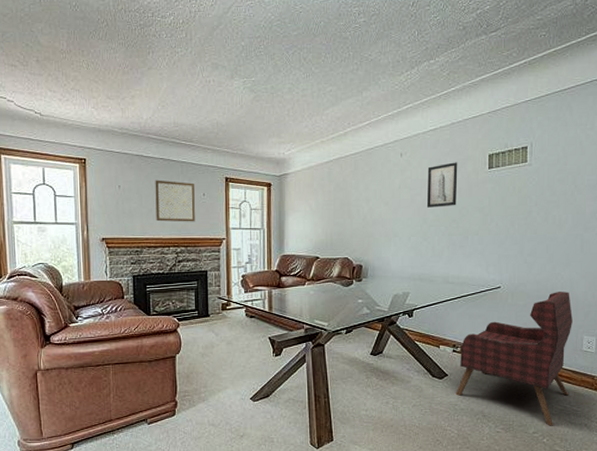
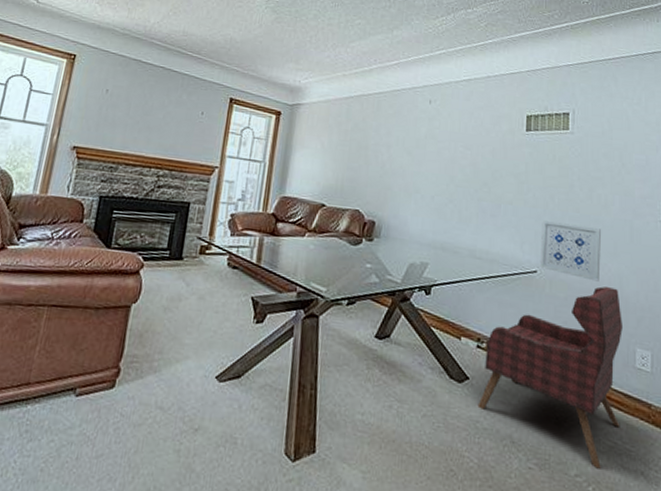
wall art: present [155,180,195,222] -> none [141,89,193,143]
wall art: present [426,162,458,208] -> none [454,118,492,167]
wall art: none [502,243,556,288] -> present [539,219,602,282]

